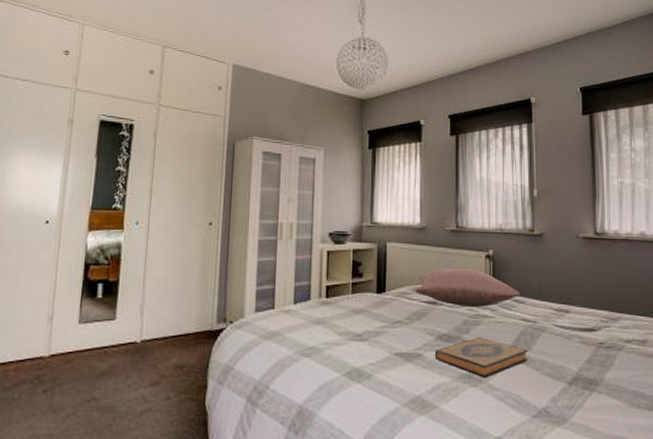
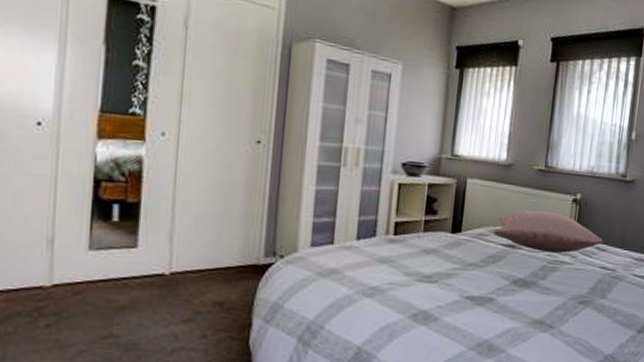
hardback book: present [434,336,529,378] -> none [507,283,603,324]

